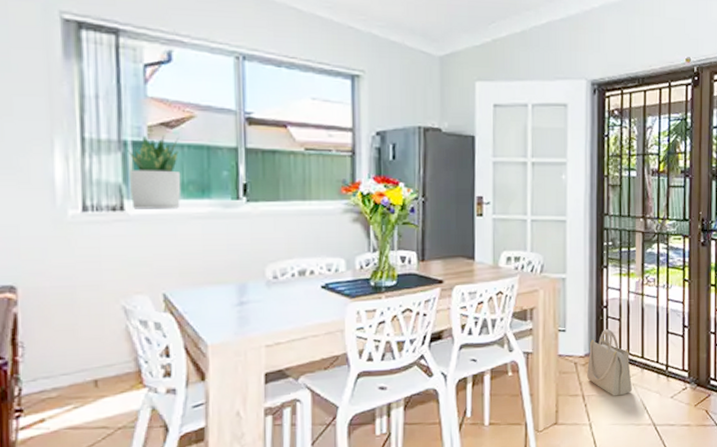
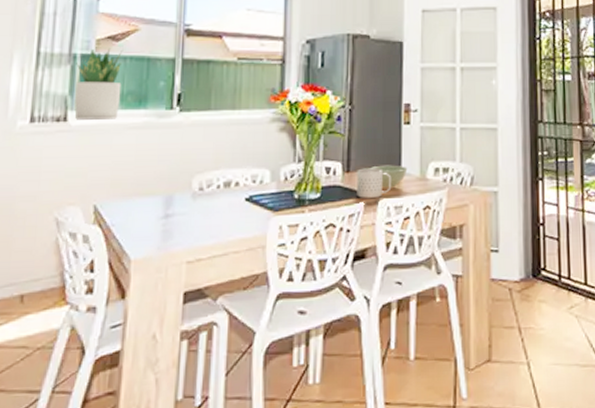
mug: none [432,257,466,286] -> present [357,168,392,199]
bowl: none [445,254,481,277] -> present [370,165,408,189]
handbag: present [587,329,632,396] -> none [523,250,575,330]

